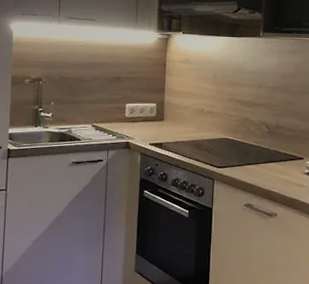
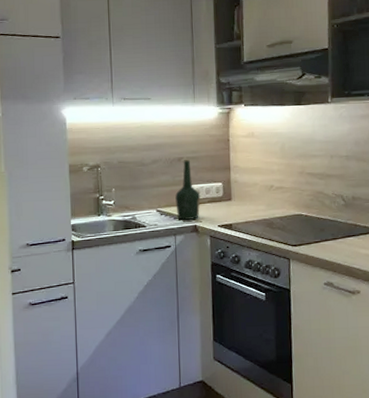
bottle: none [111,79,135,136] -> present [175,159,201,220]

